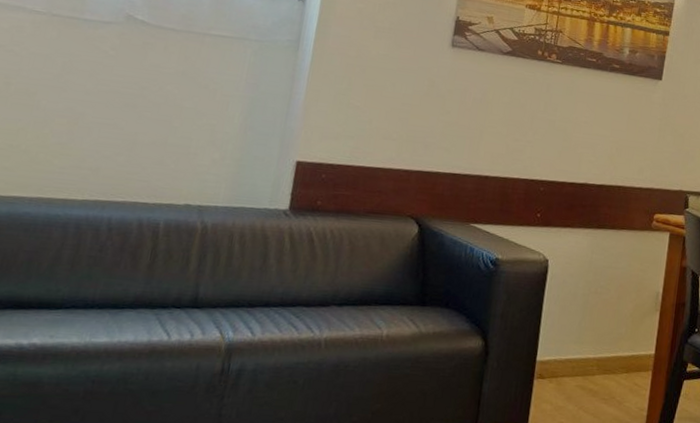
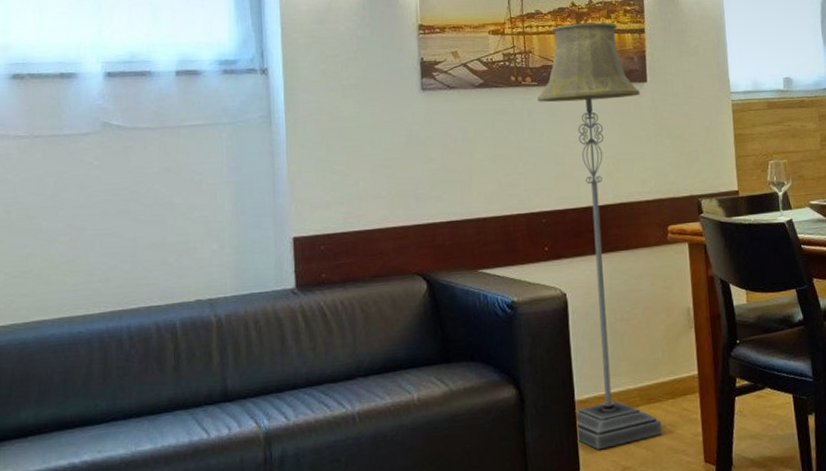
floor lamp: none [531,13,654,410] -> present [537,22,663,450]

